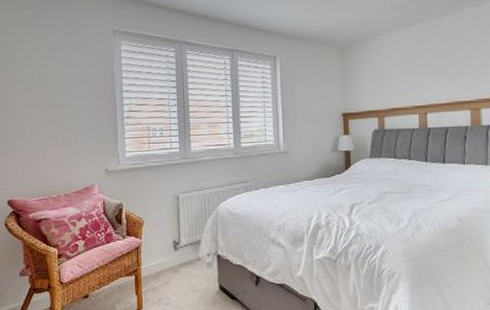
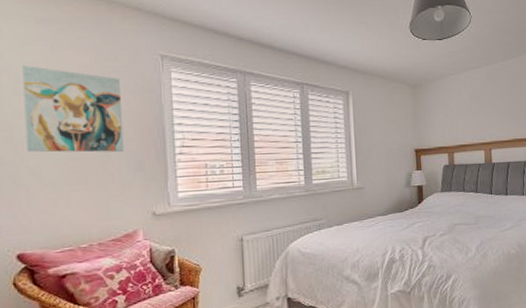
wall art: none [12,44,85,117] -> present [22,66,125,153]

